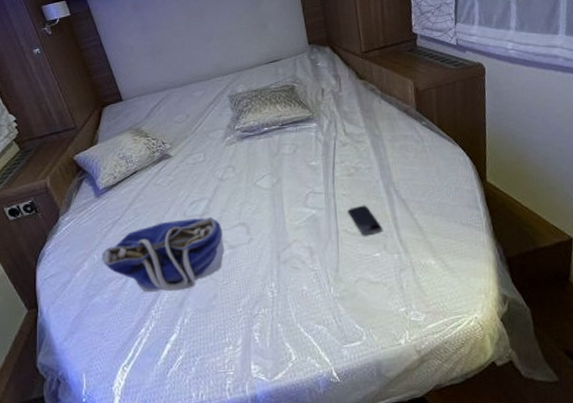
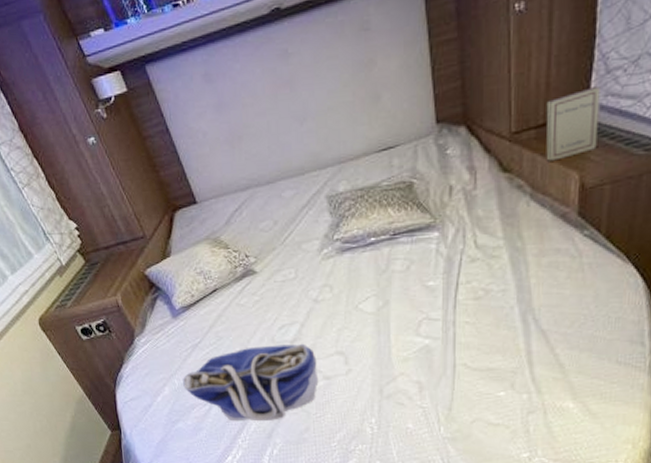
smartphone: present [347,205,382,235] -> none [469,335,511,370]
book: none [384,23,422,72] -> present [546,87,600,161]

